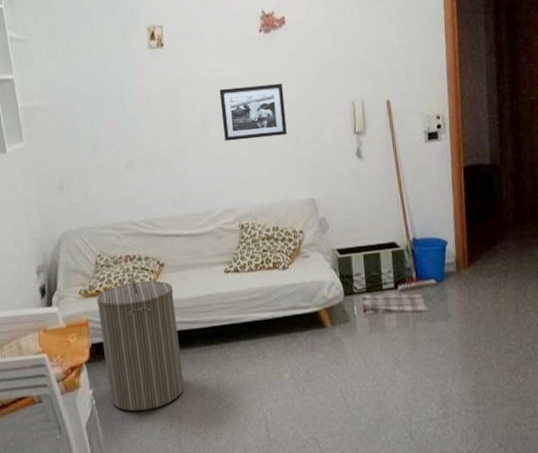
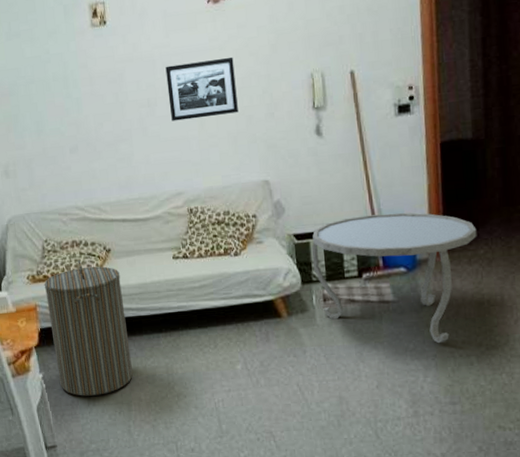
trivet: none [353,229,495,349] -> present [311,213,477,344]

